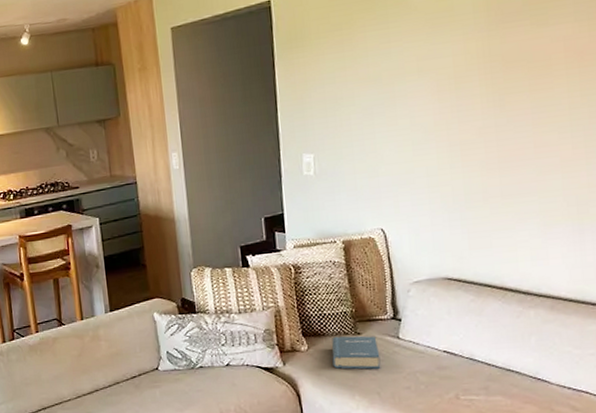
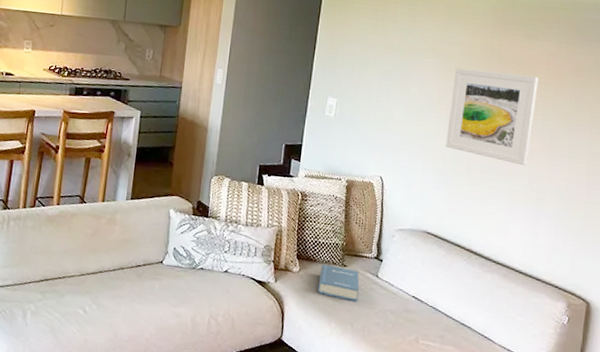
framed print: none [450,70,559,180] -> present [446,68,539,166]

